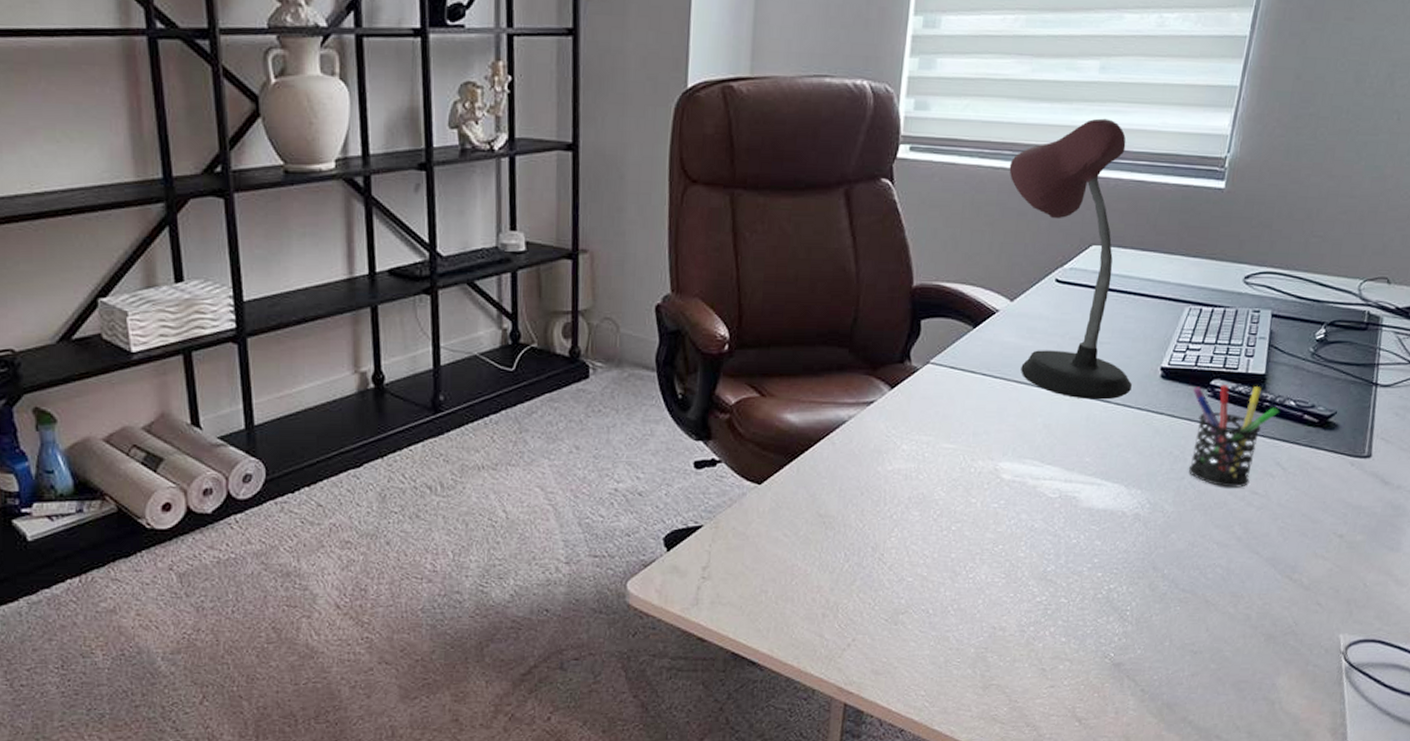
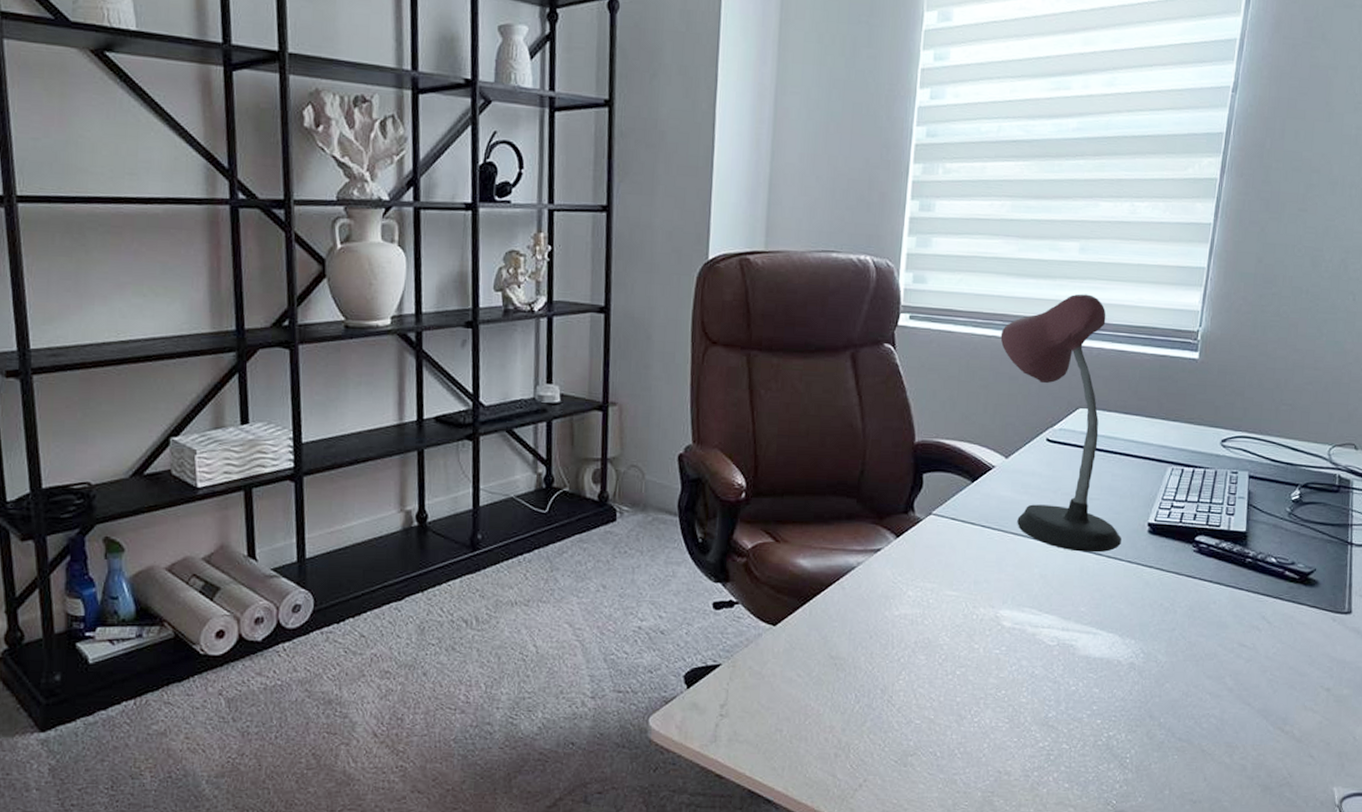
pen holder: present [1188,383,1280,488] -> none [1178,539,1262,640]

